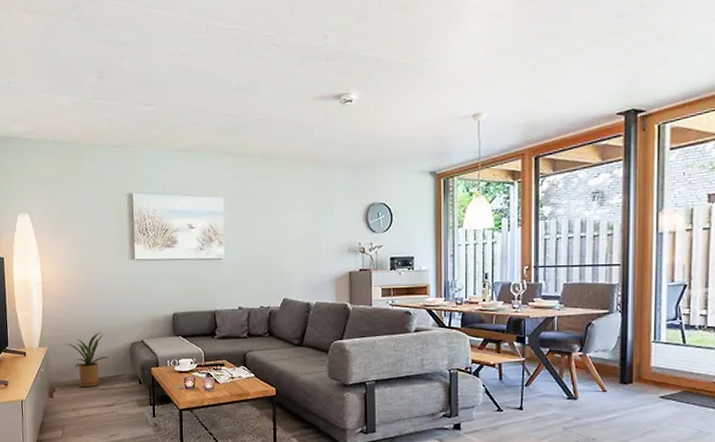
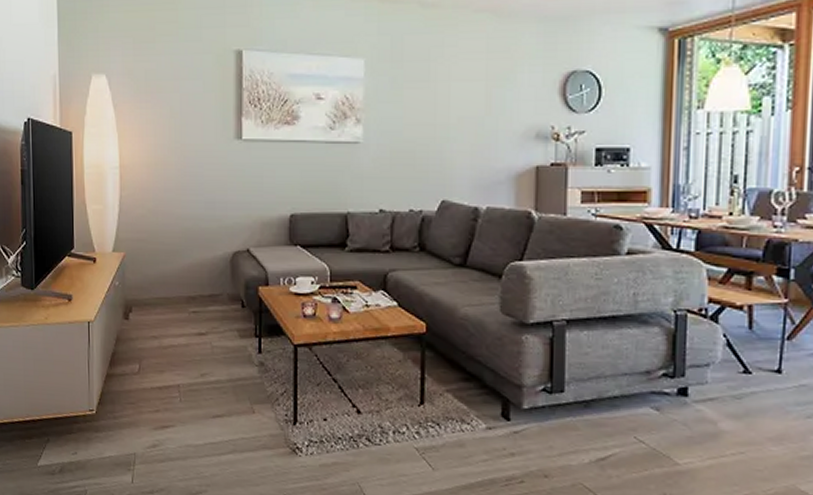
house plant: present [64,332,109,387] -> none [145,235,204,309]

